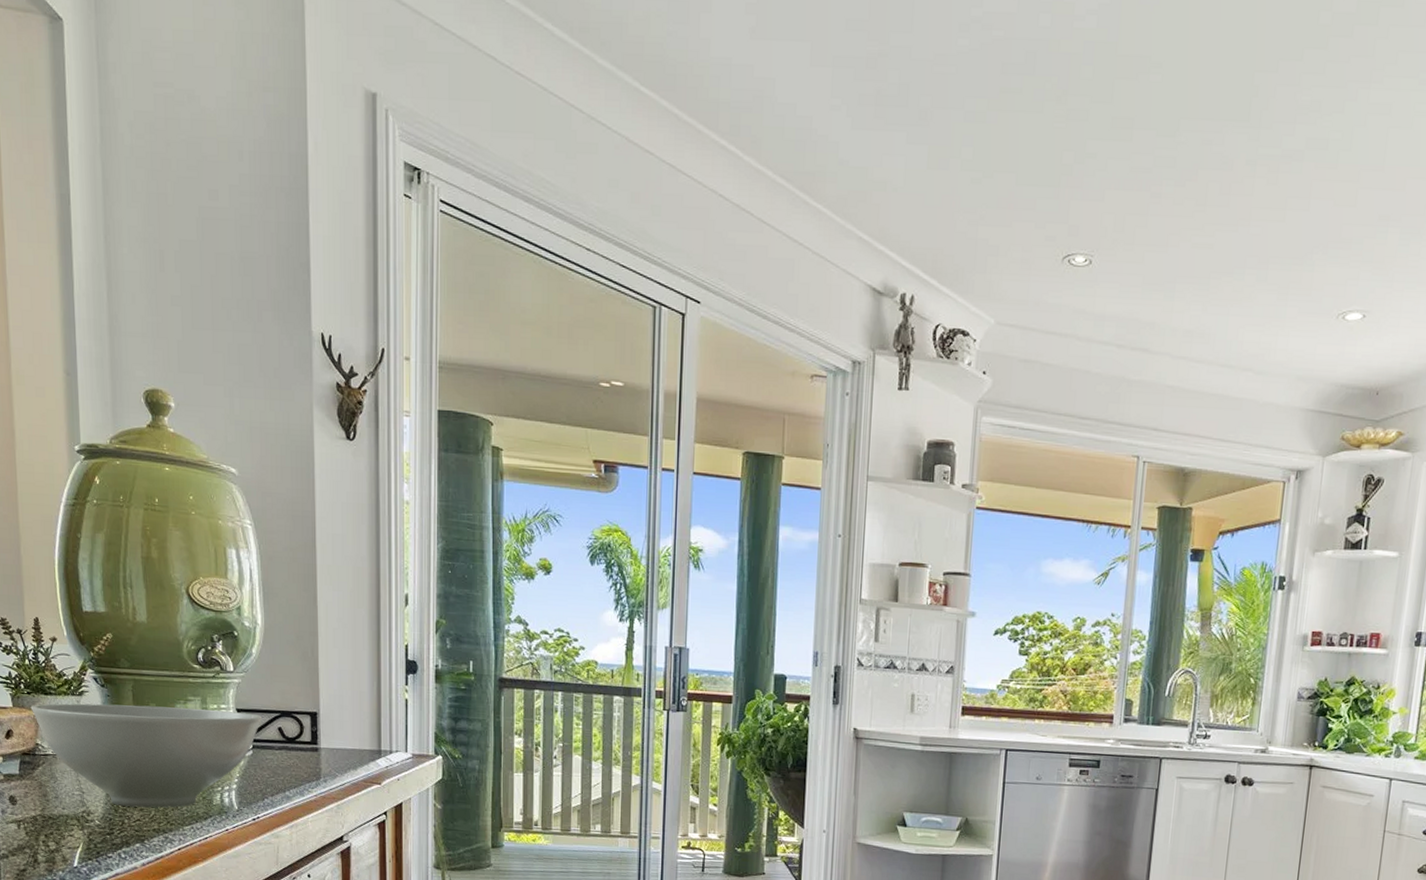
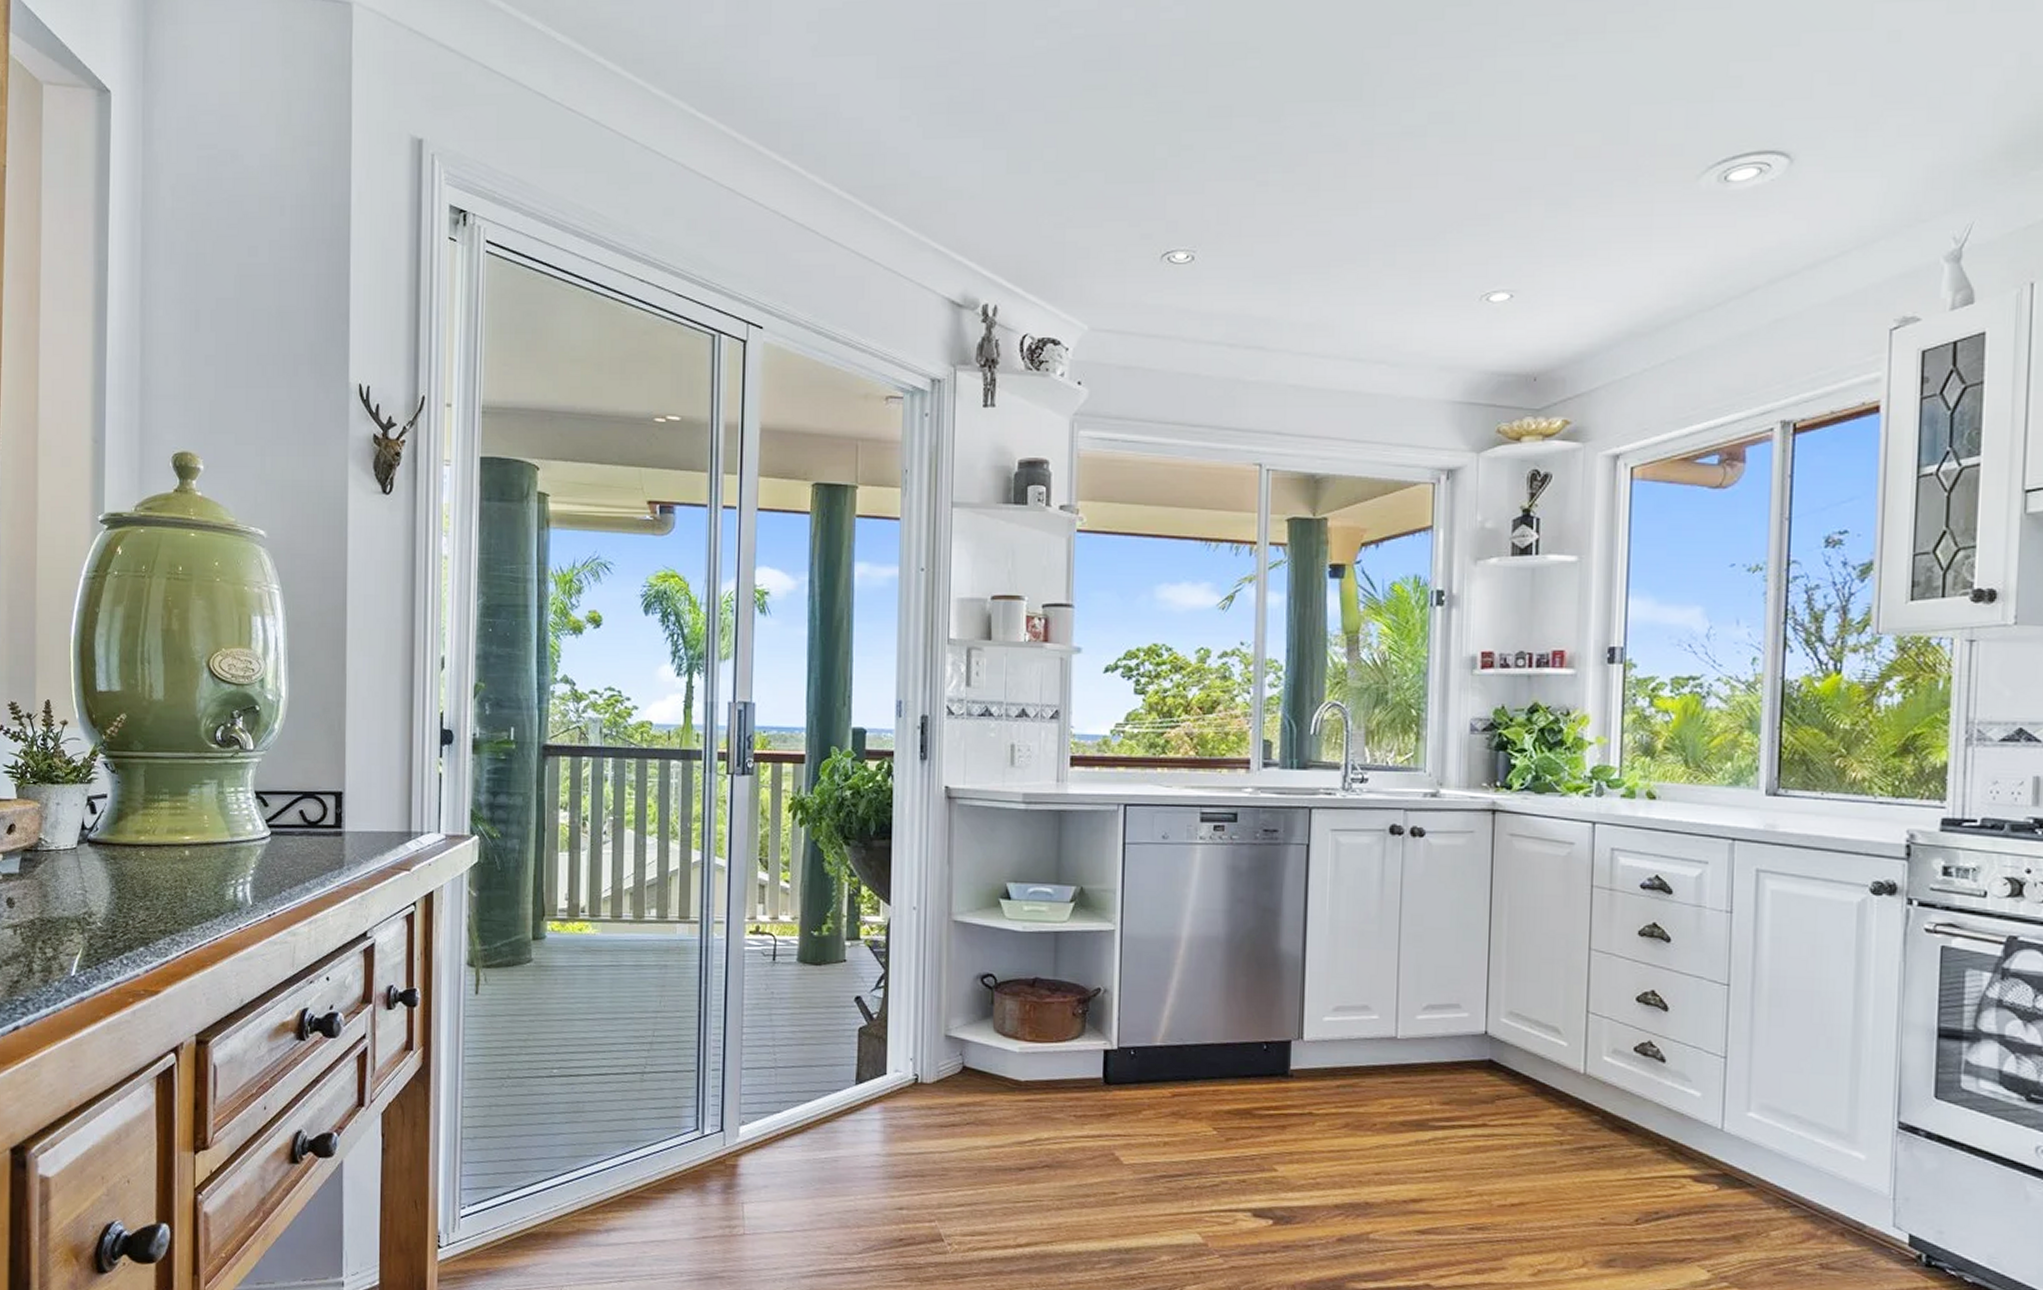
bowl: present [30,703,263,808] -> none [35,791,283,906]

